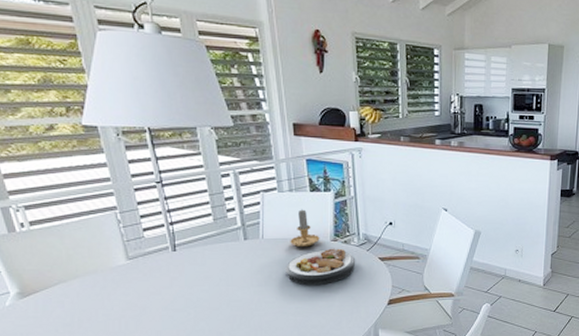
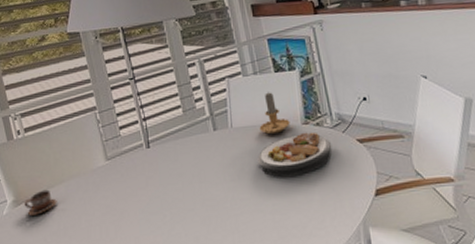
cup: none [31,284,70,308] -> present [24,189,57,216]

